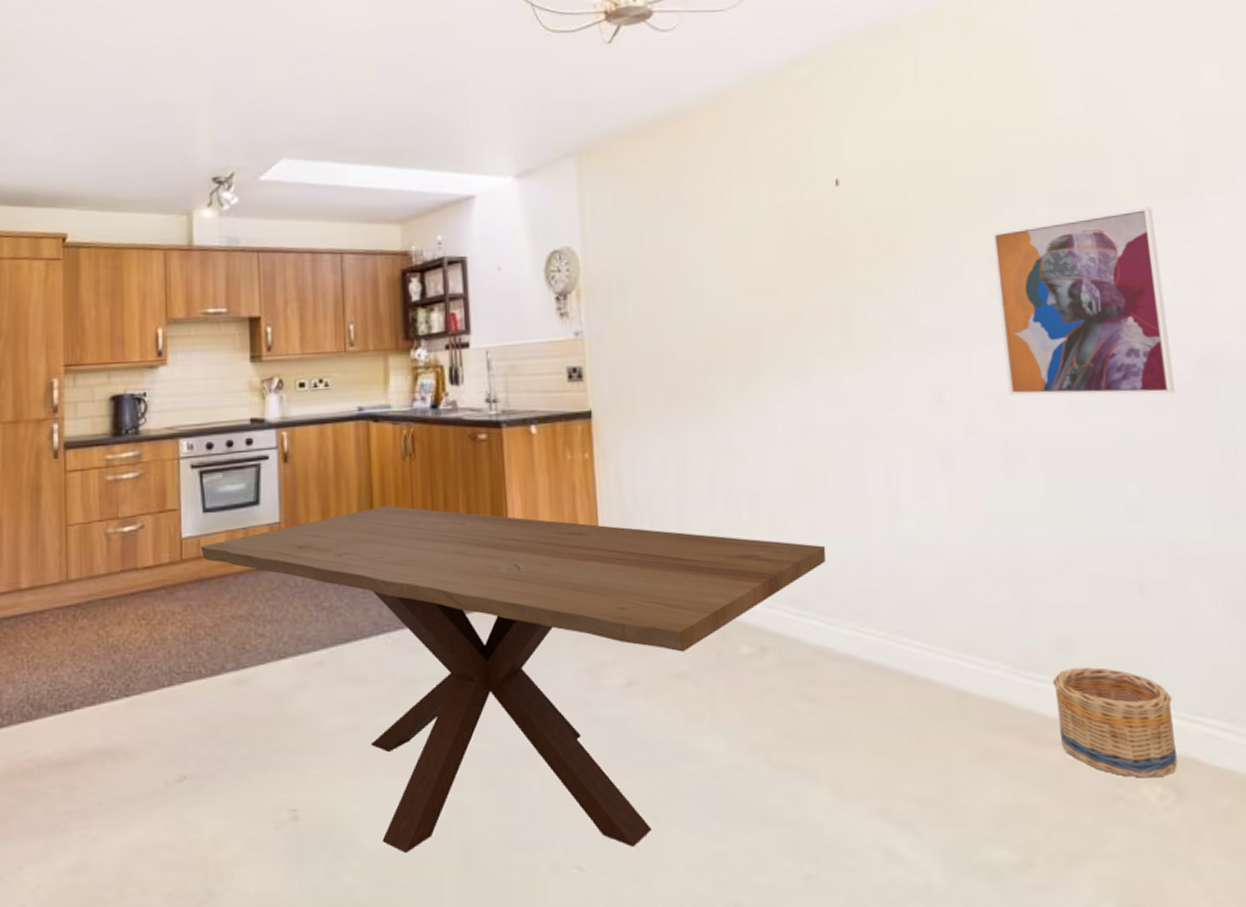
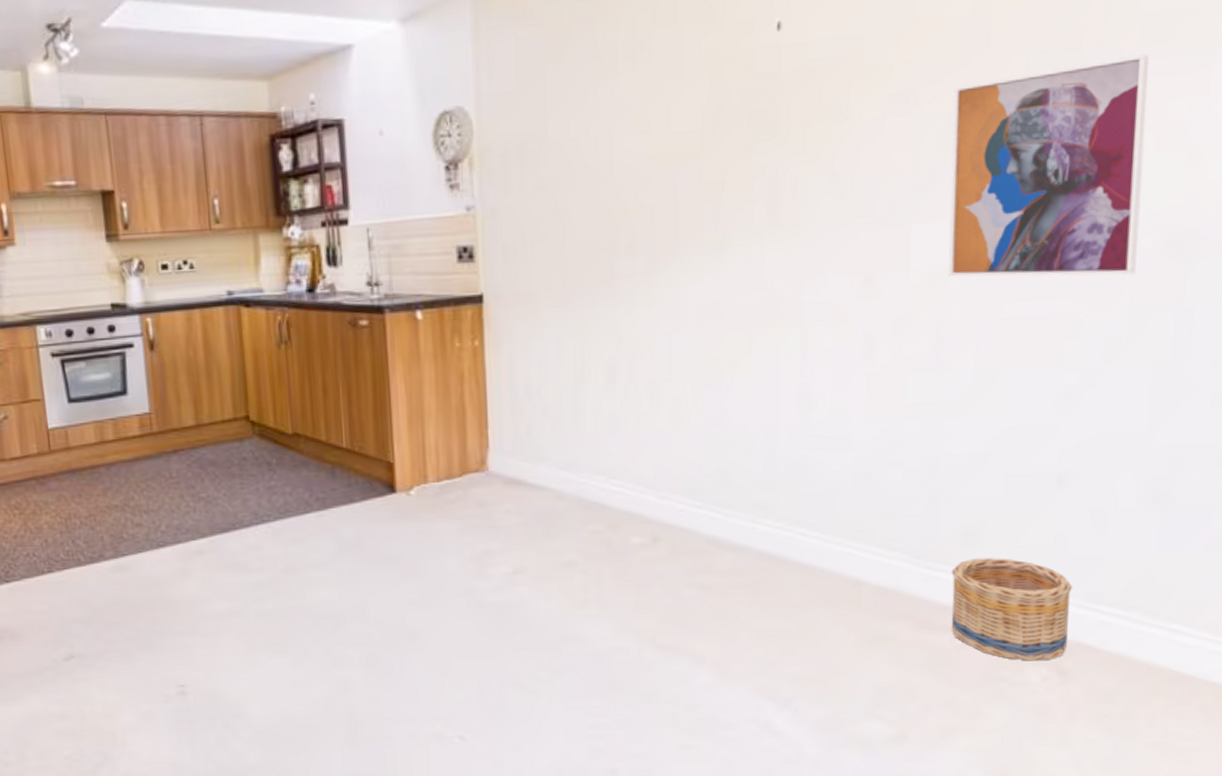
dining table: present [201,506,826,853] -> none [69,396,729,723]

